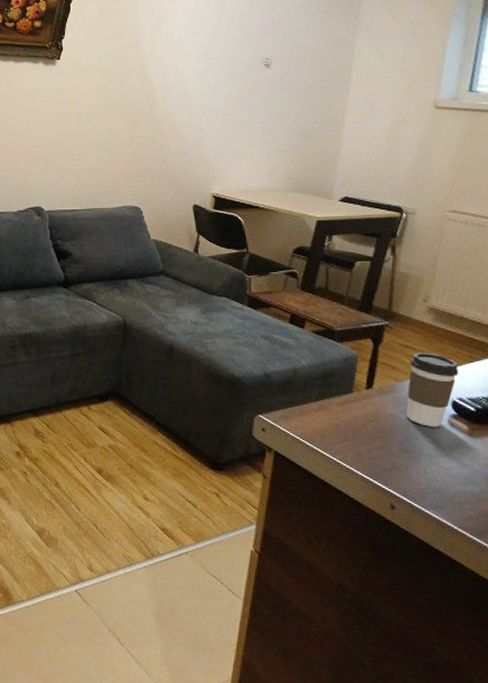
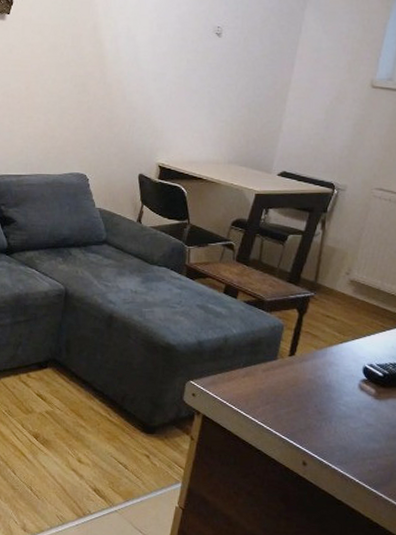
coffee cup: present [407,352,459,427] -> none [323,322,372,391]

